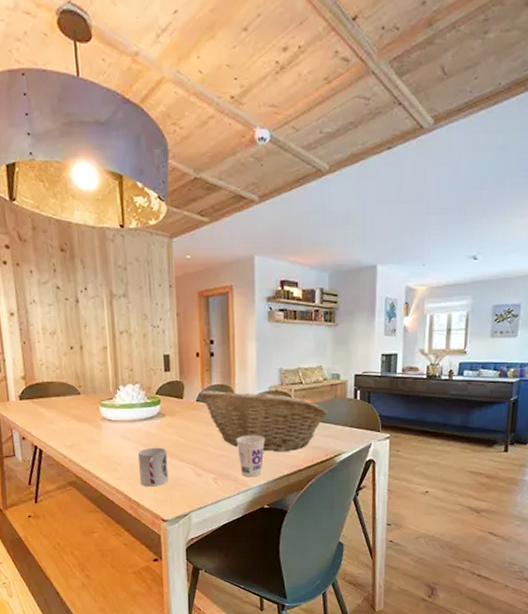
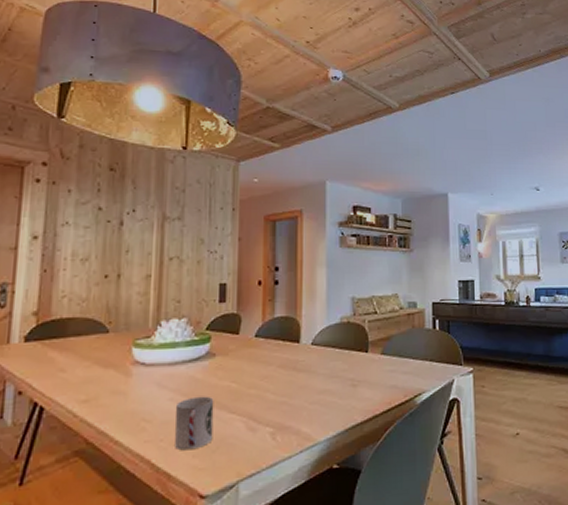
fruit basket: present [199,390,329,452] -> none [258,323,407,395]
cup: present [236,435,265,477] -> none [300,375,334,429]

